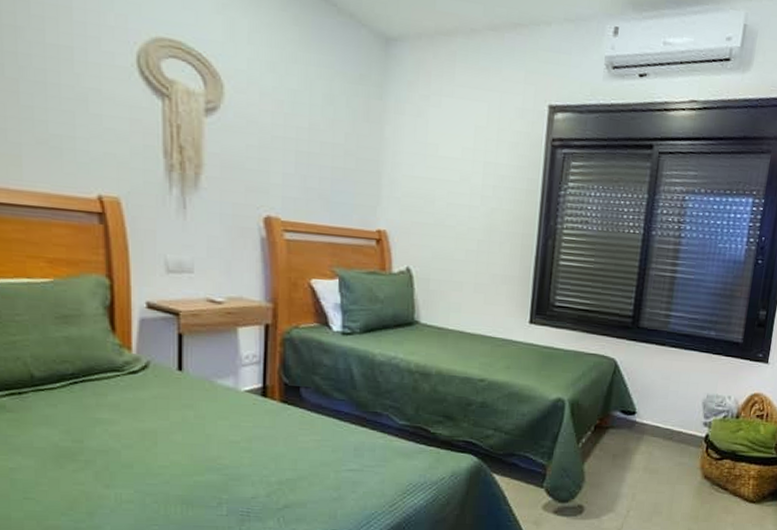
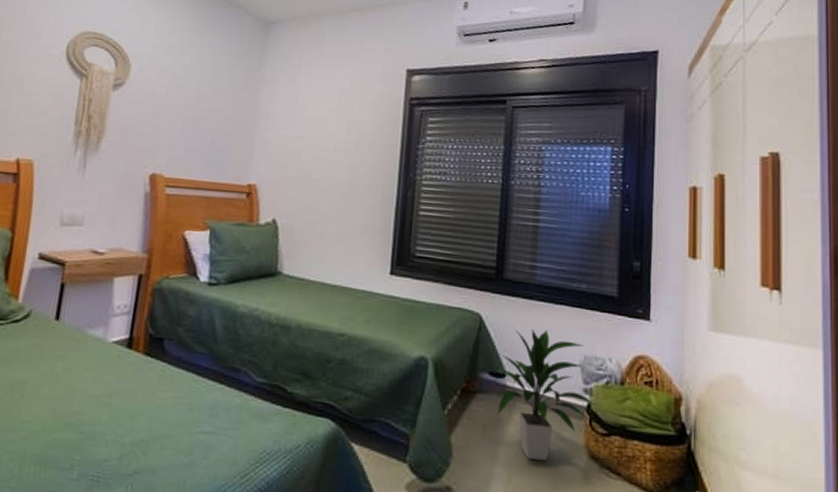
indoor plant: none [625,372,714,481] -> present [495,329,597,460]

